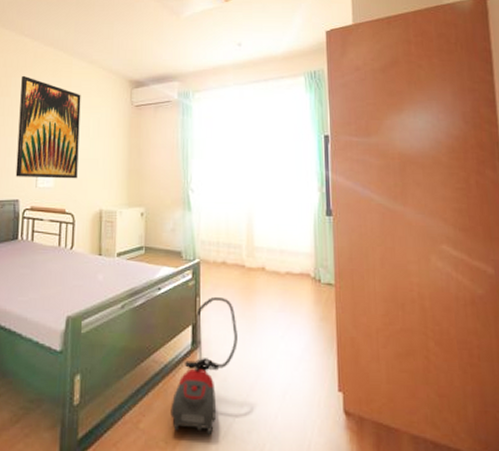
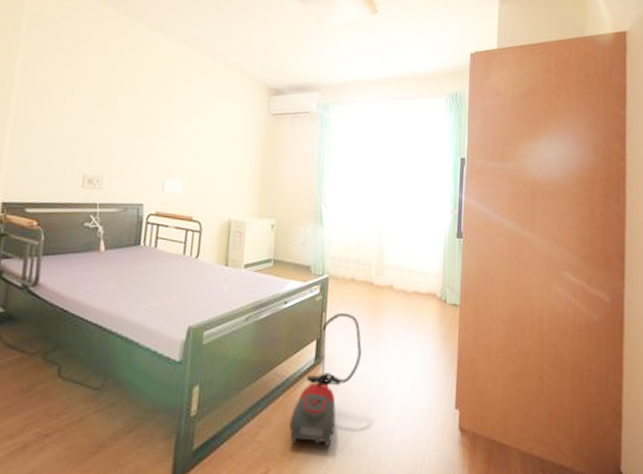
wall art: present [15,75,81,179] -> none [141,73,216,186]

